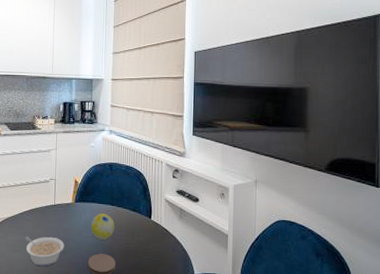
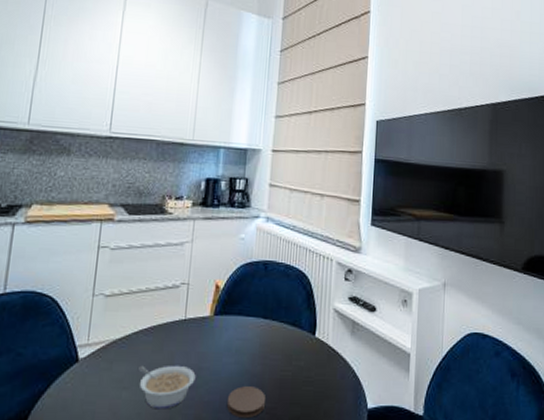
decorative ball: present [90,213,115,240] -> none [234,329,267,367]

